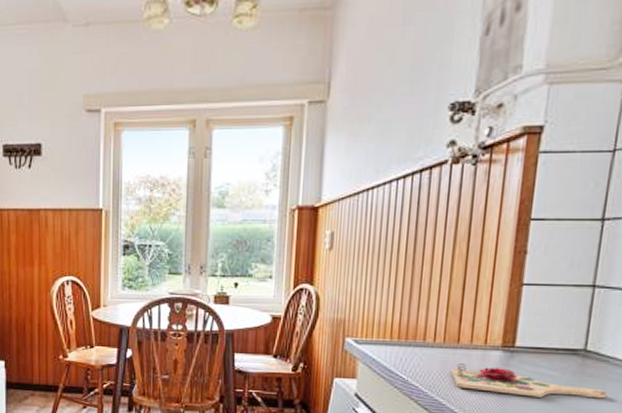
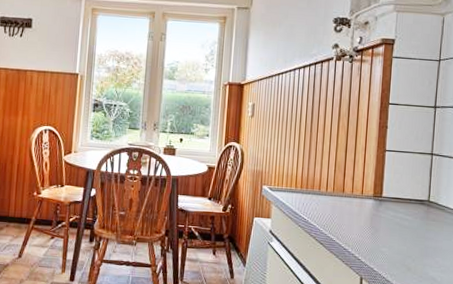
cutting board: present [451,363,607,399] -> none [339,208,444,238]

